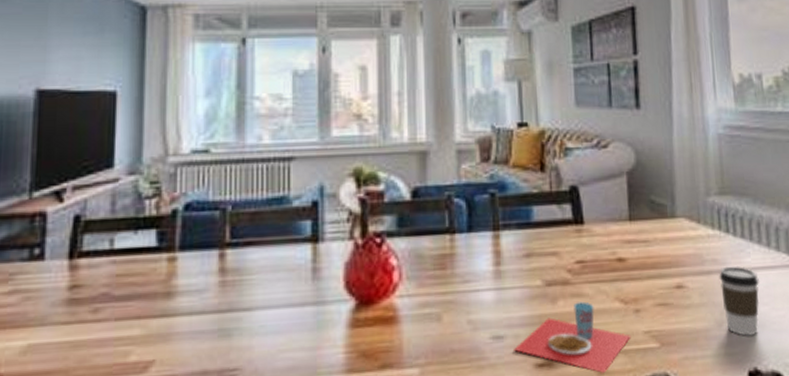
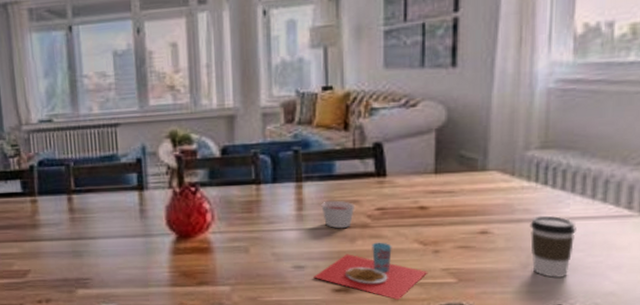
candle: none [520,252,554,287] -> present [321,200,354,229]

